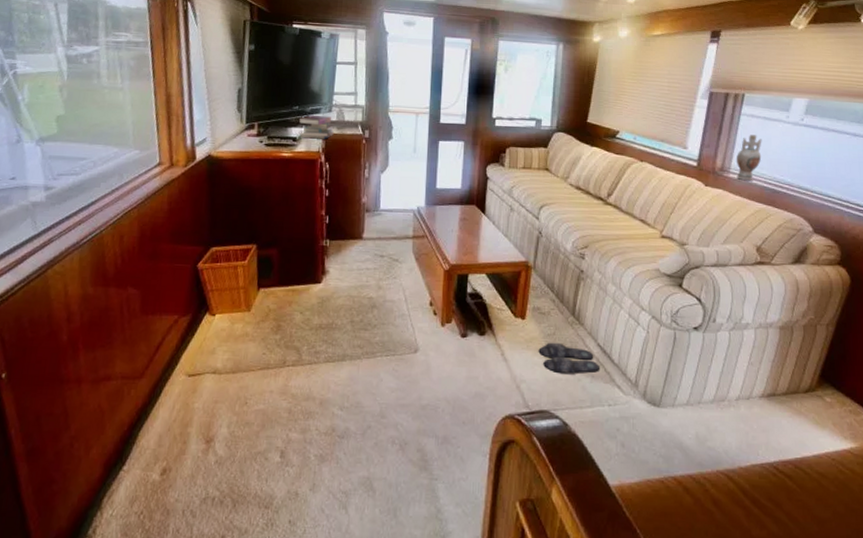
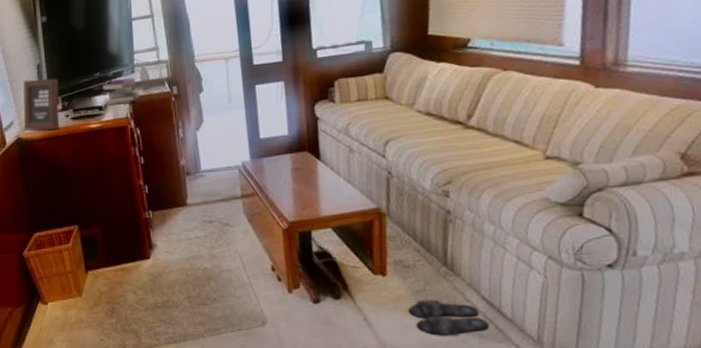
picture frame: none [217,101,257,153] -> present [23,78,60,130]
decorative bottle: present [736,135,762,181] -> none [633,13,670,73]

